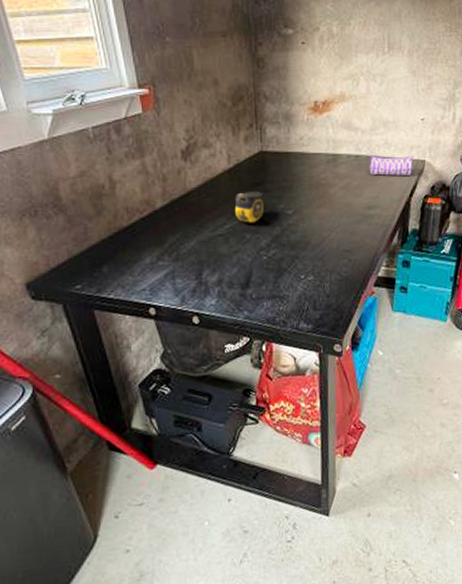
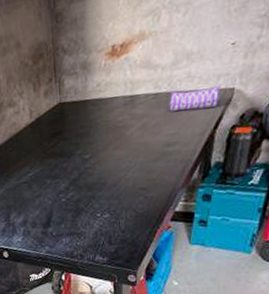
tape measure: present [234,190,264,223] -> none [36,140,63,170]

